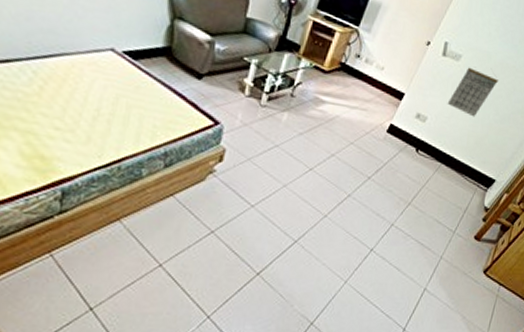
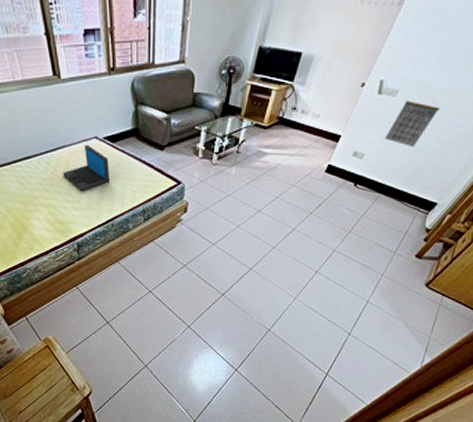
laptop: none [56,56,126,119] -> present [63,144,110,192]

